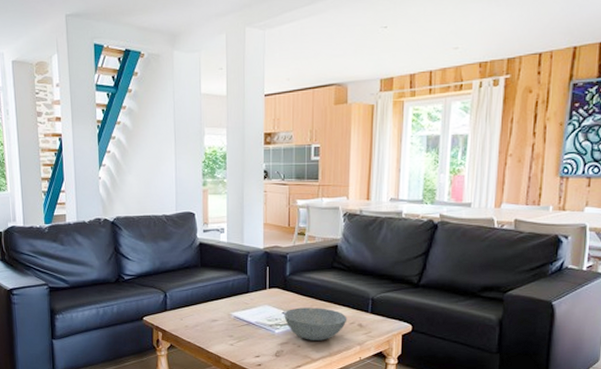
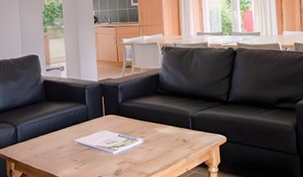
bowl: present [284,307,347,341] -> none [119,128,173,158]

